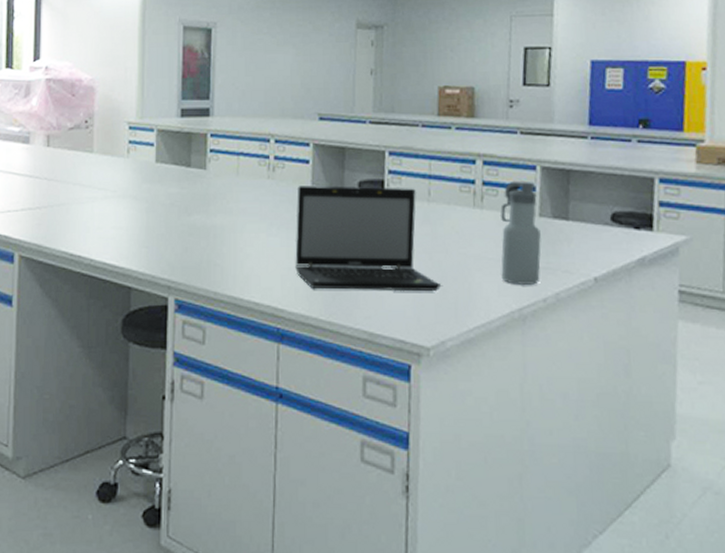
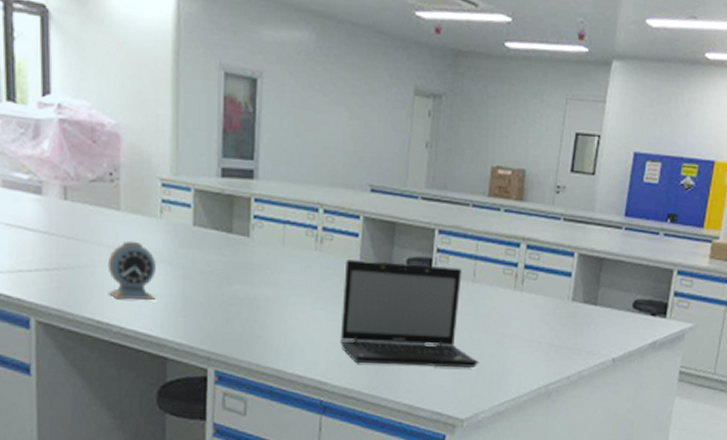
alarm clock: none [80,179,123,233] -> present [107,240,156,300]
water bottle: present [500,181,541,285] -> none [533,265,572,364]

